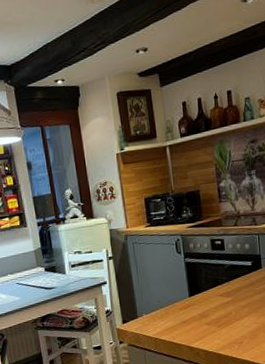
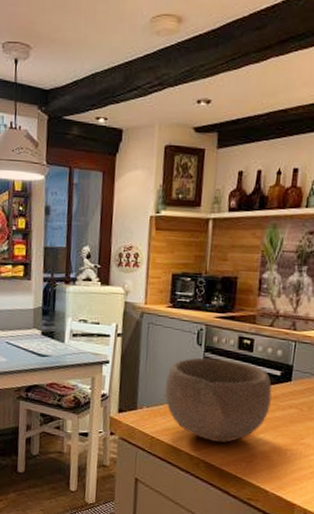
bowl: none [157,260,249,332] -> present [164,357,272,443]

